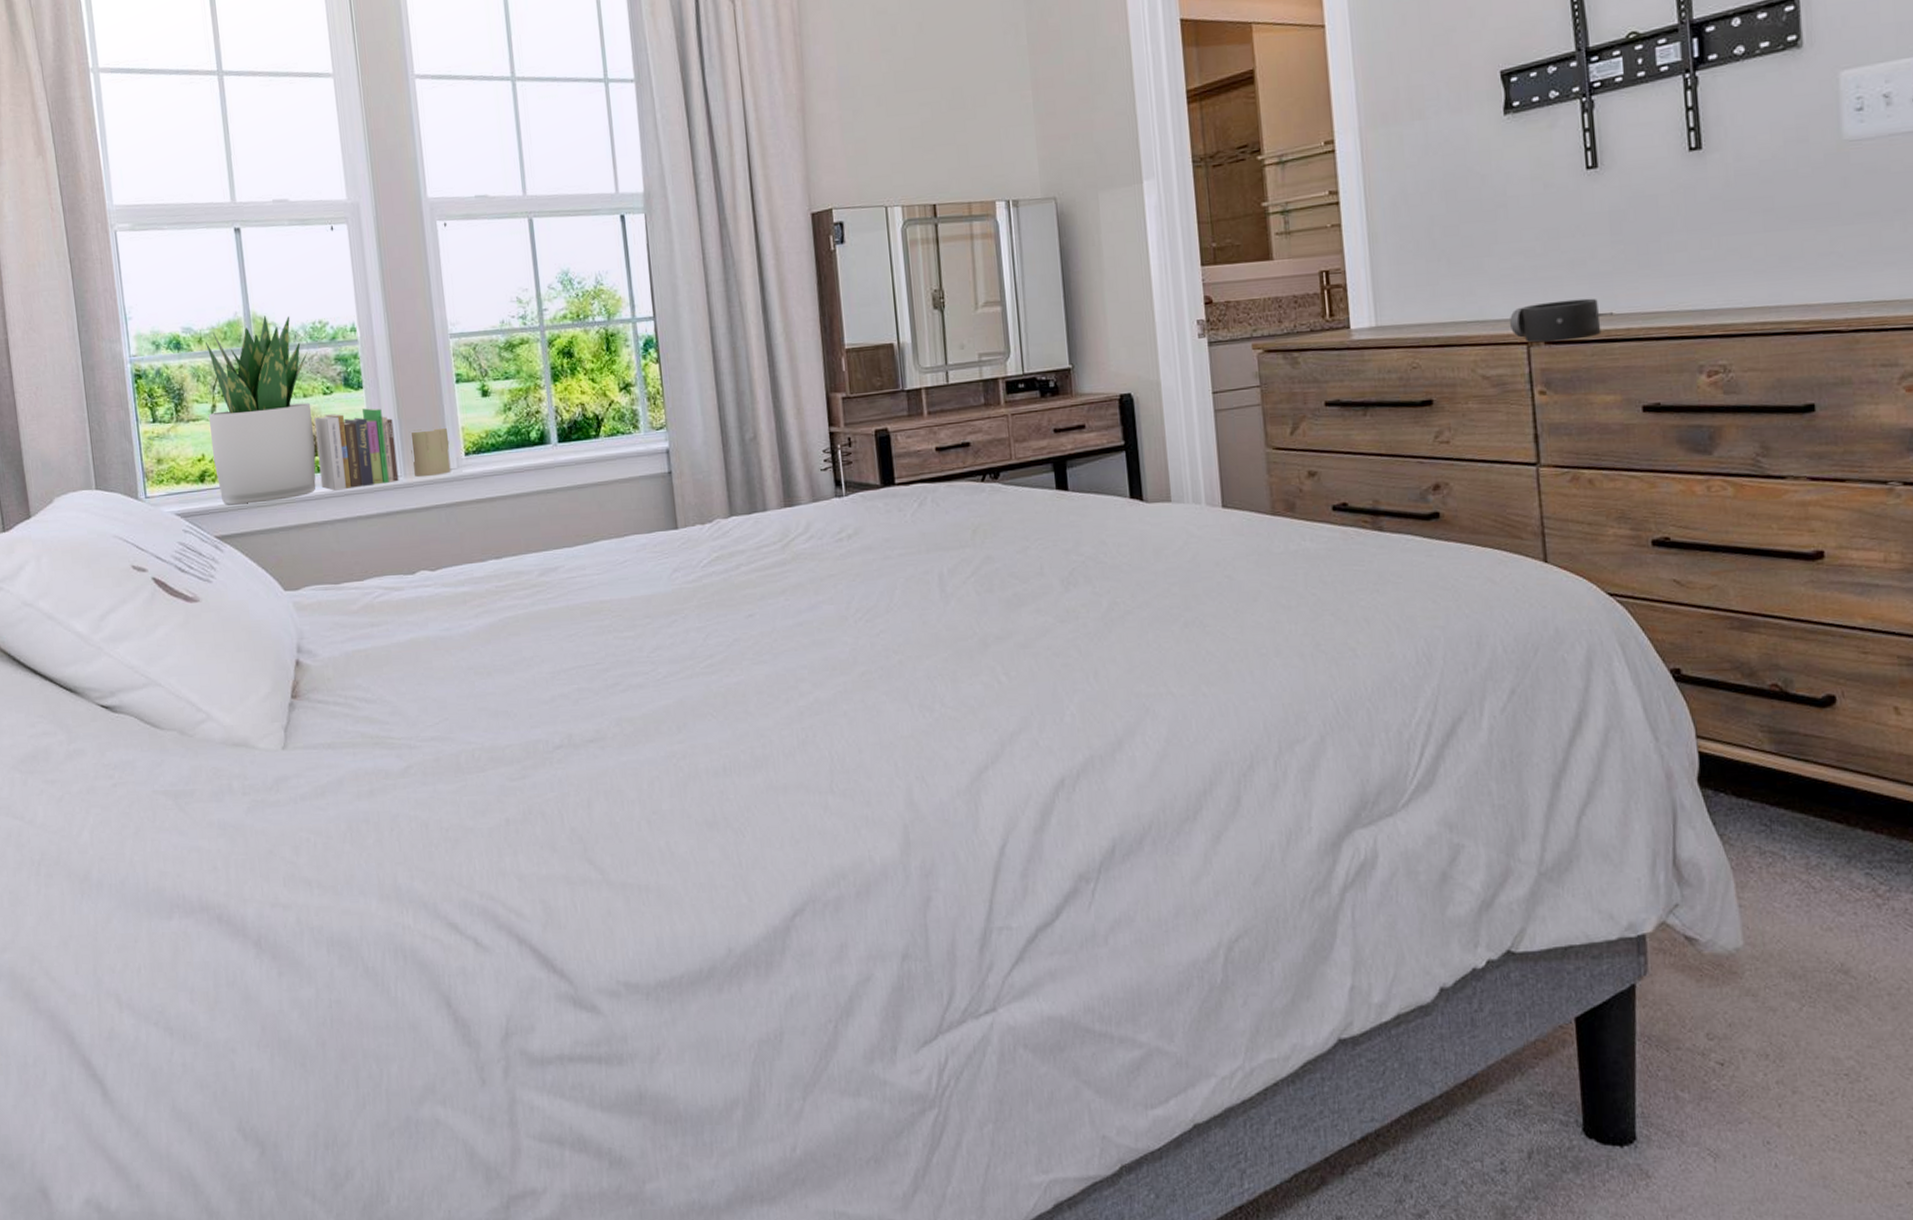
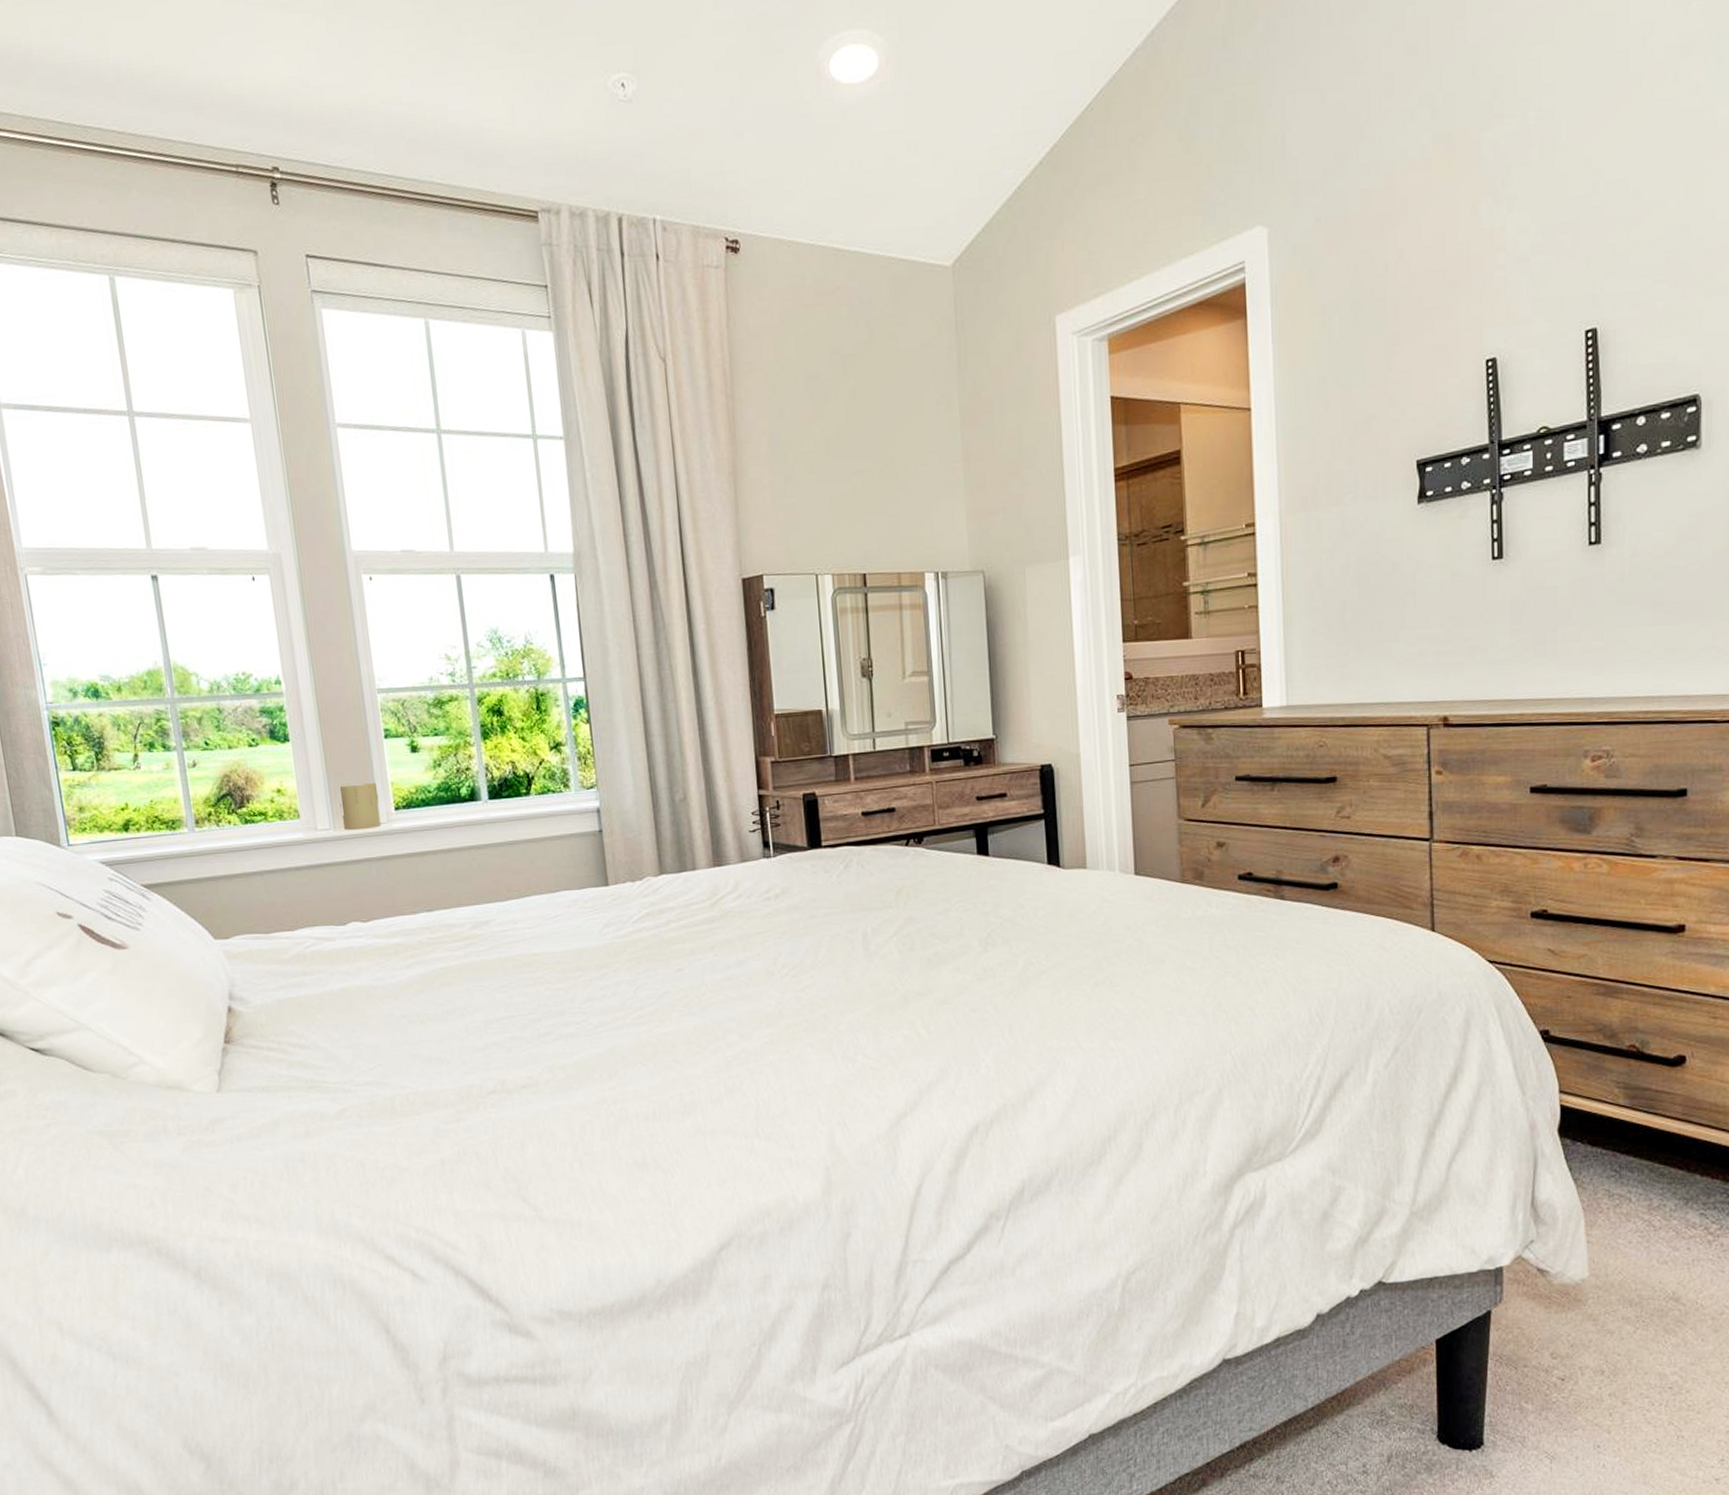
planter: present [206,316,316,505] -> none [125,666,244,855]
books: present [314,408,399,491] -> none [240,761,329,842]
alarm clock: present [1510,298,1614,343] -> none [1413,684,1510,725]

